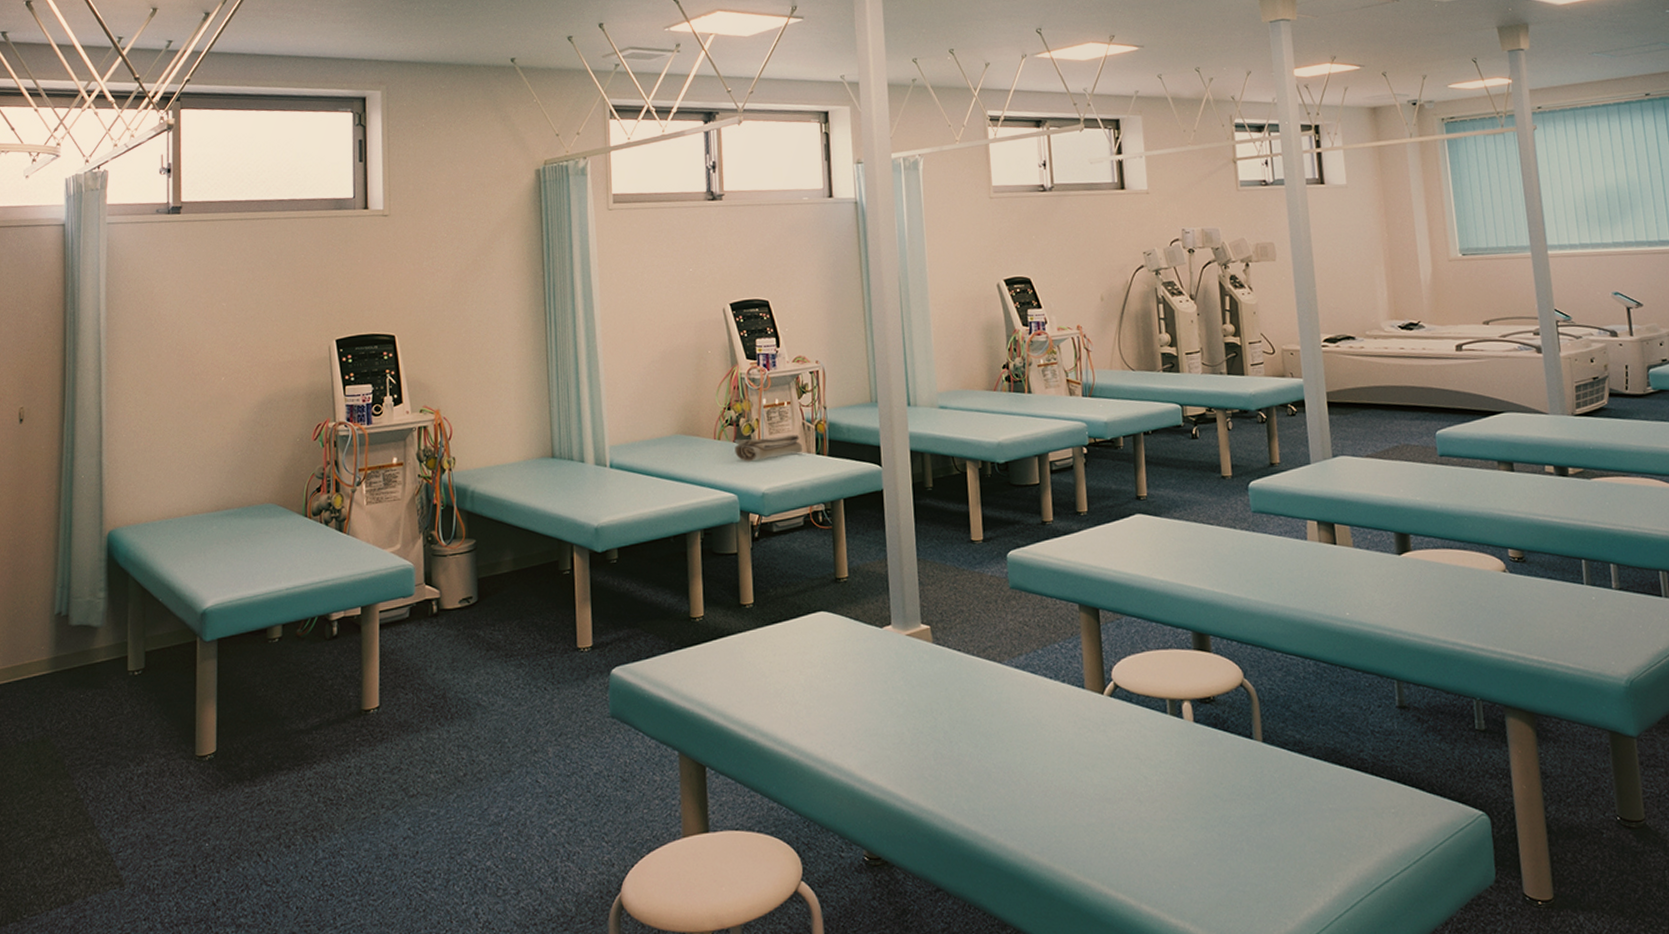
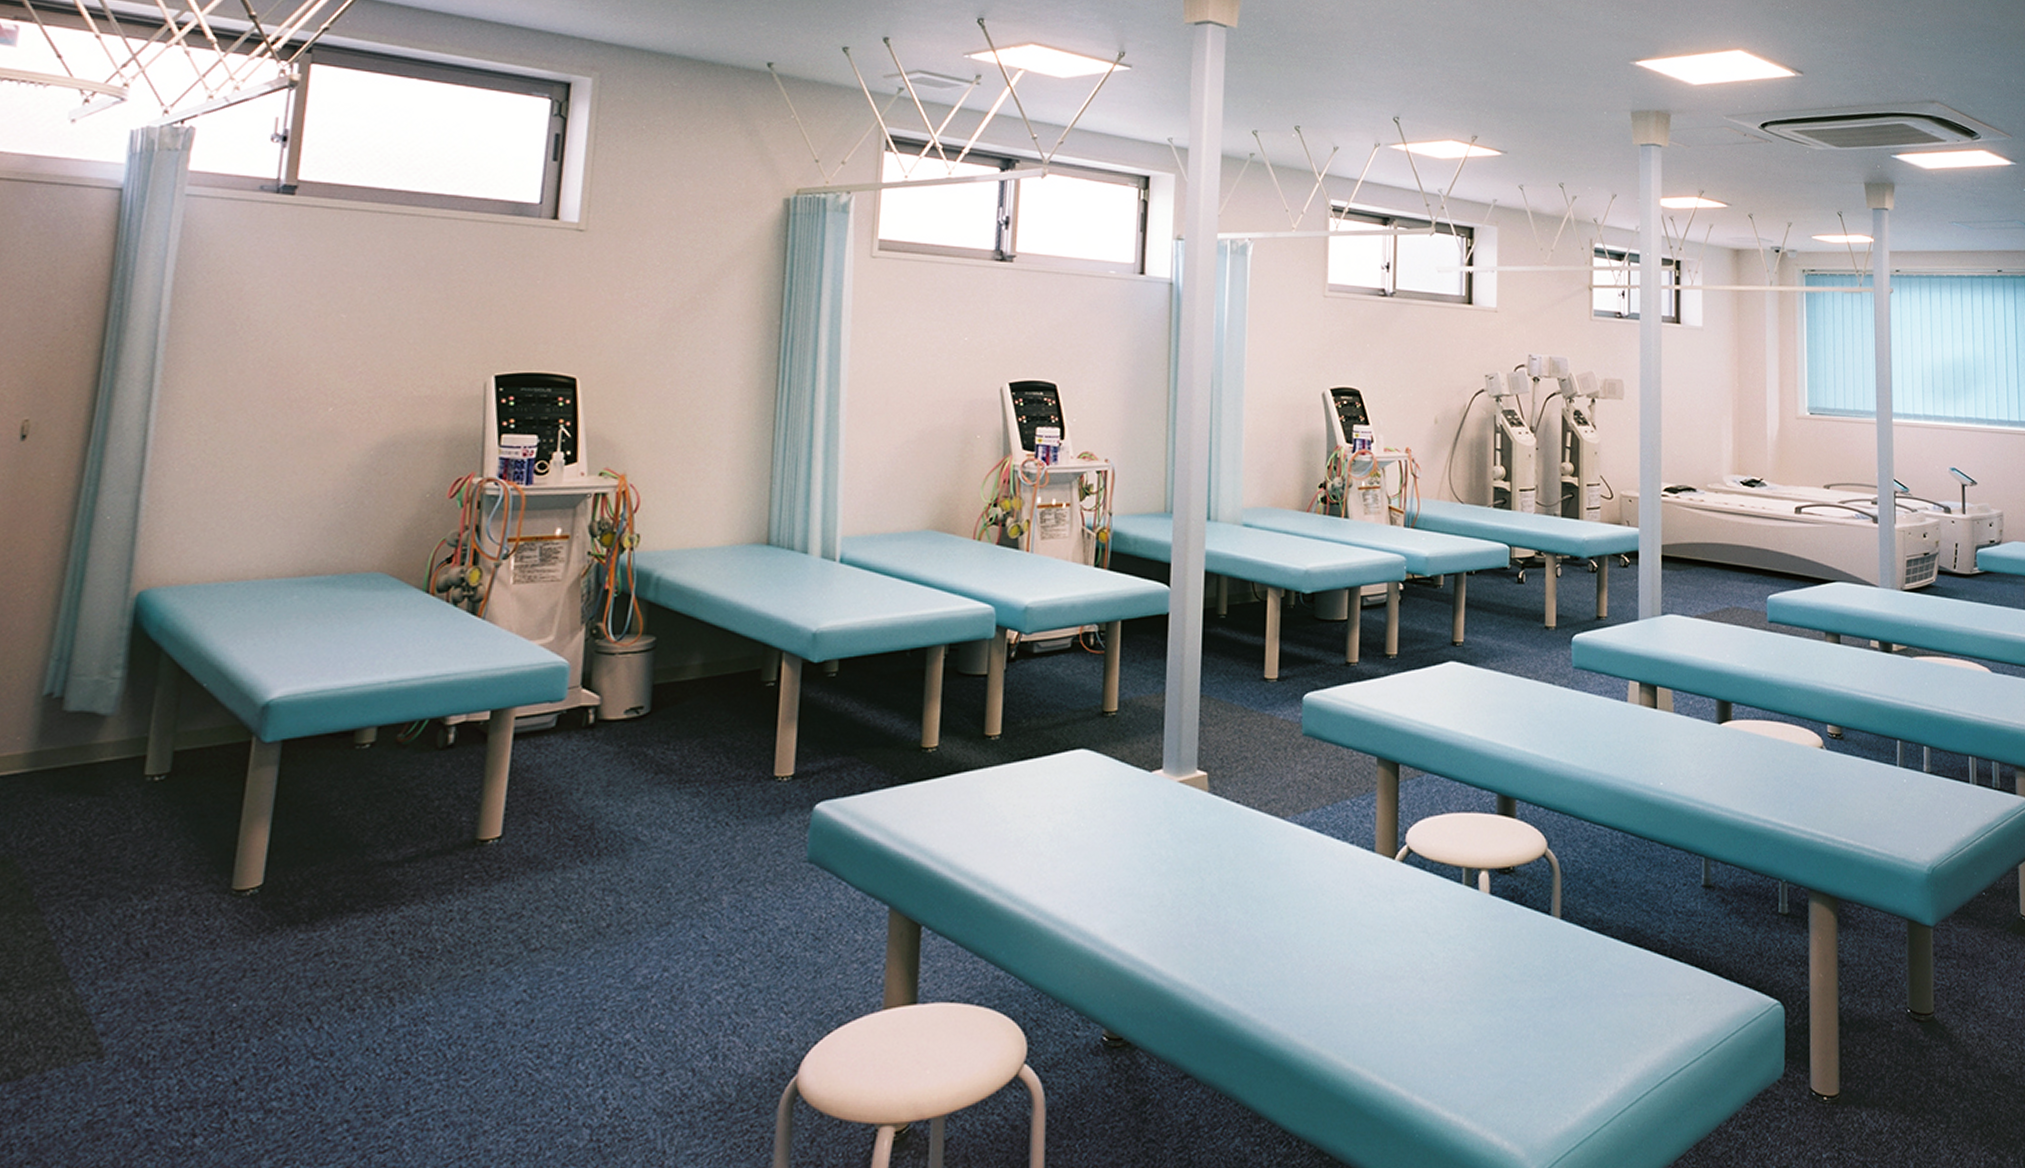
towel: present [734,435,803,462] -> none [997,541,1080,569]

